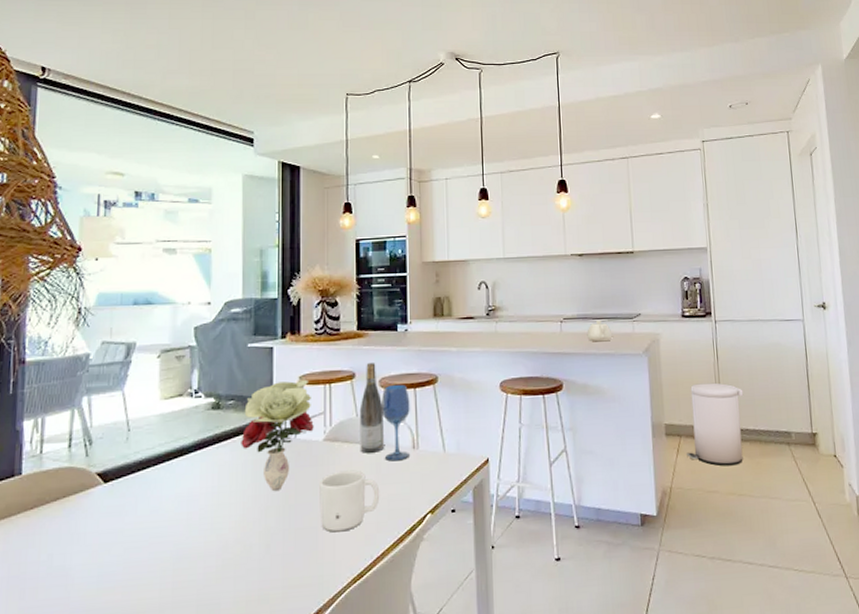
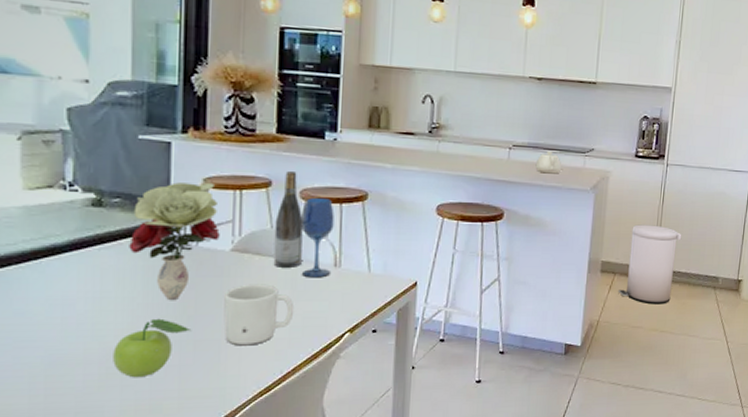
fruit: none [228,509,293,569] -> present [113,318,192,378]

